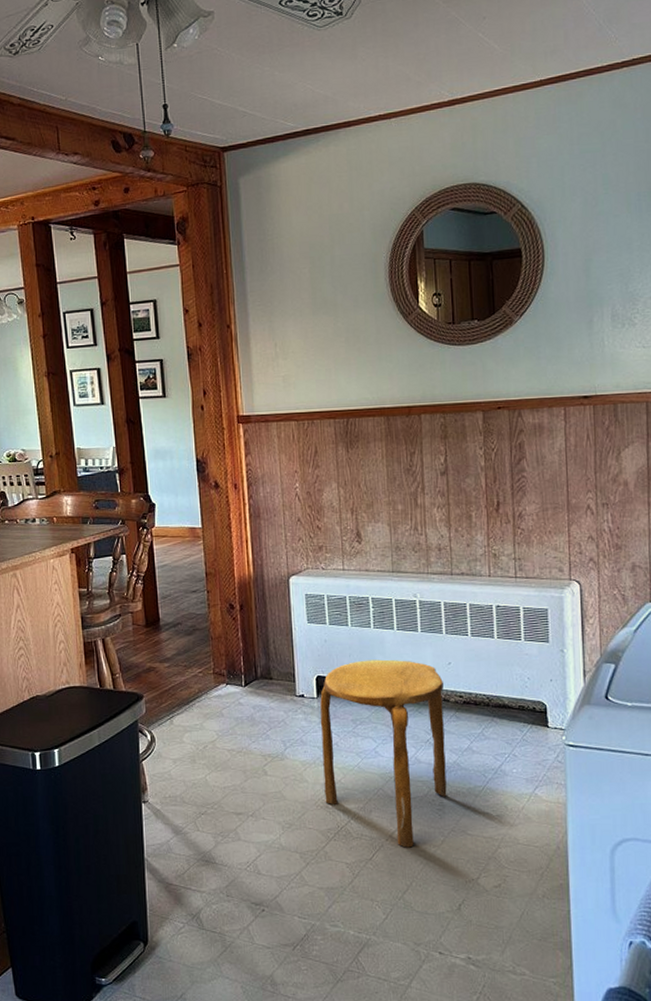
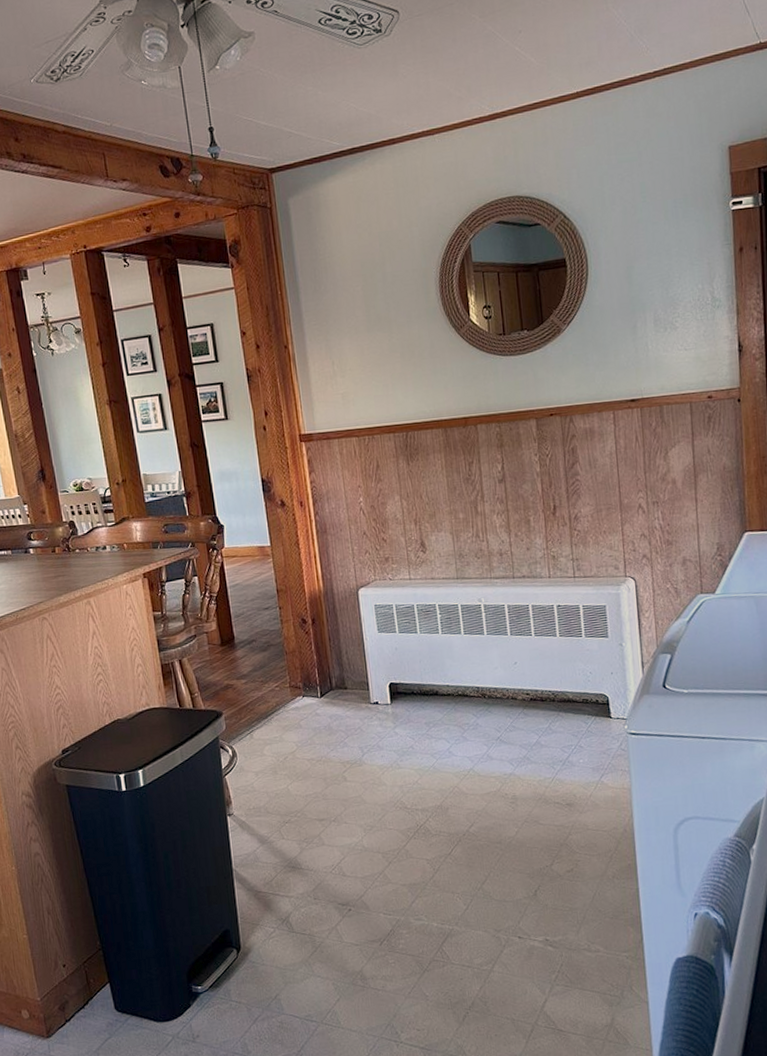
stool: present [320,659,447,848] -> none [394,662,519,841]

